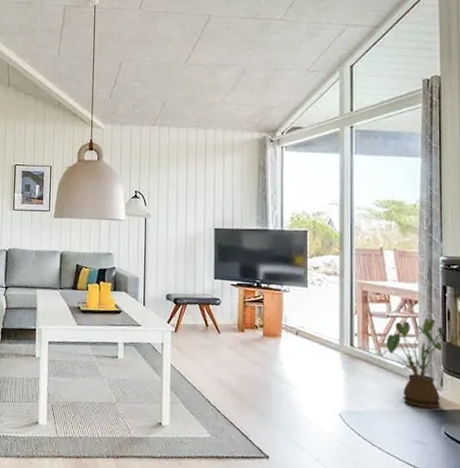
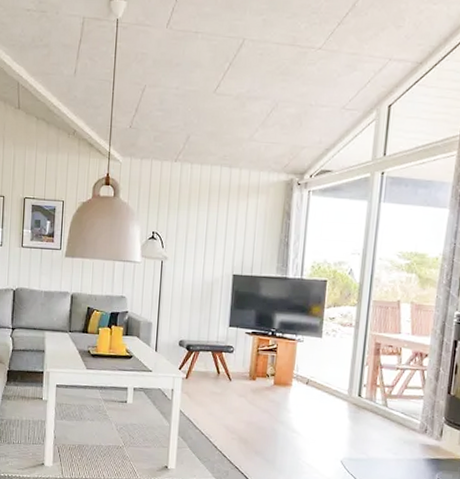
house plant: present [382,318,445,409] -> none [387,371,451,458]

